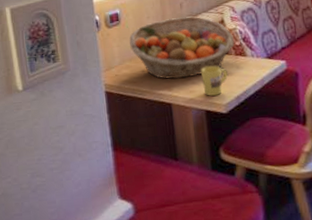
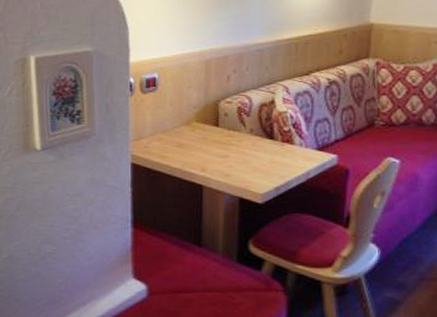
fruit basket: present [129,16,235,80] -> none [165,91,283,160]
mug: present [201,66,228,96] -> none [240,150,270,183]

